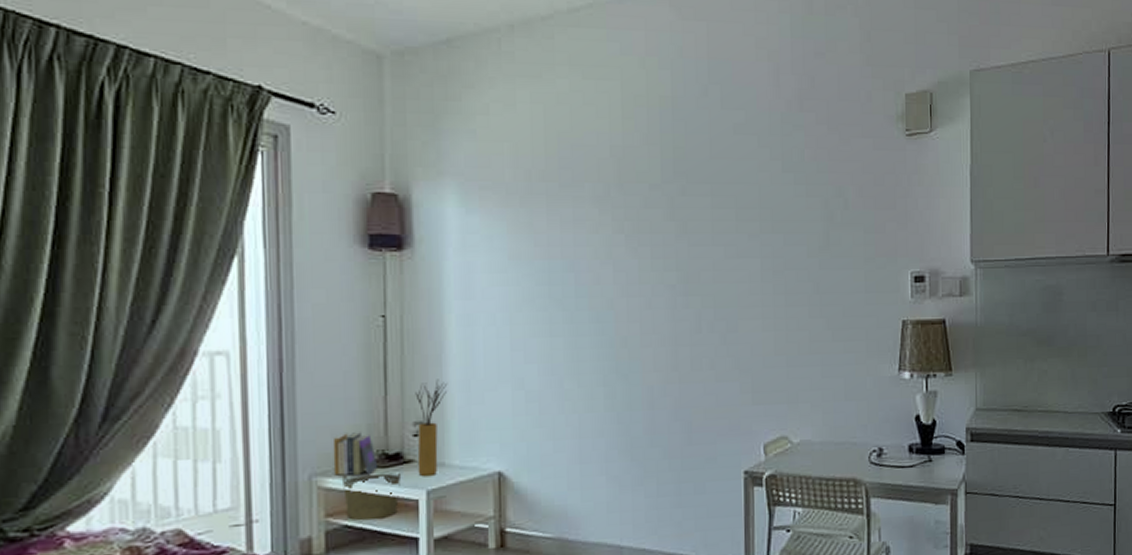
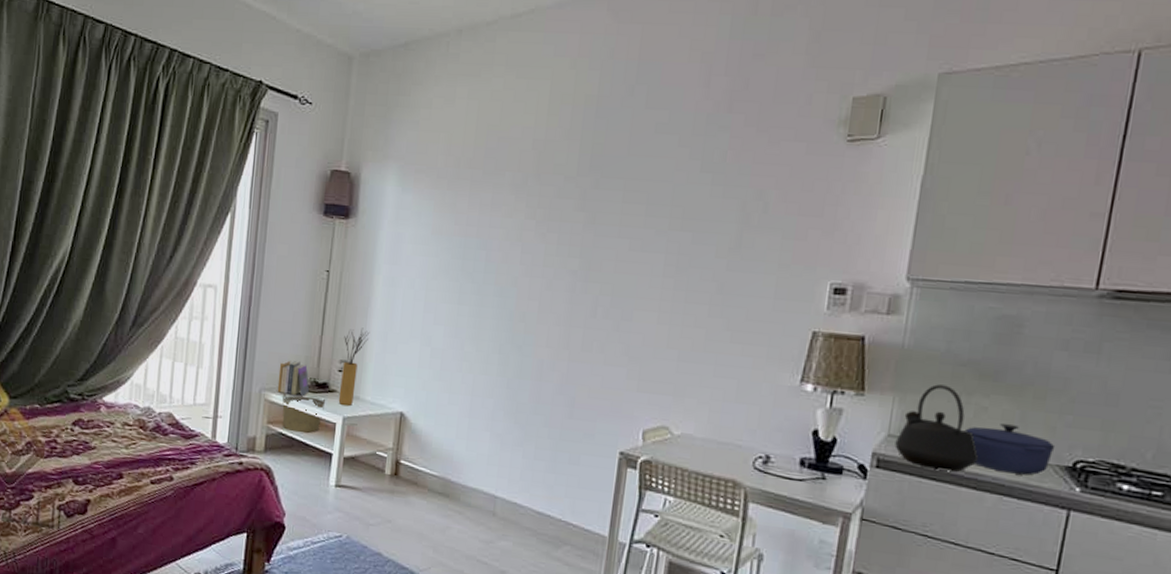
kettle: none [982,355,1047,434] -> present [895,384,979,472]
cooking pot: none [1033,382,1099,427] -> present [964,422,1056,476]

